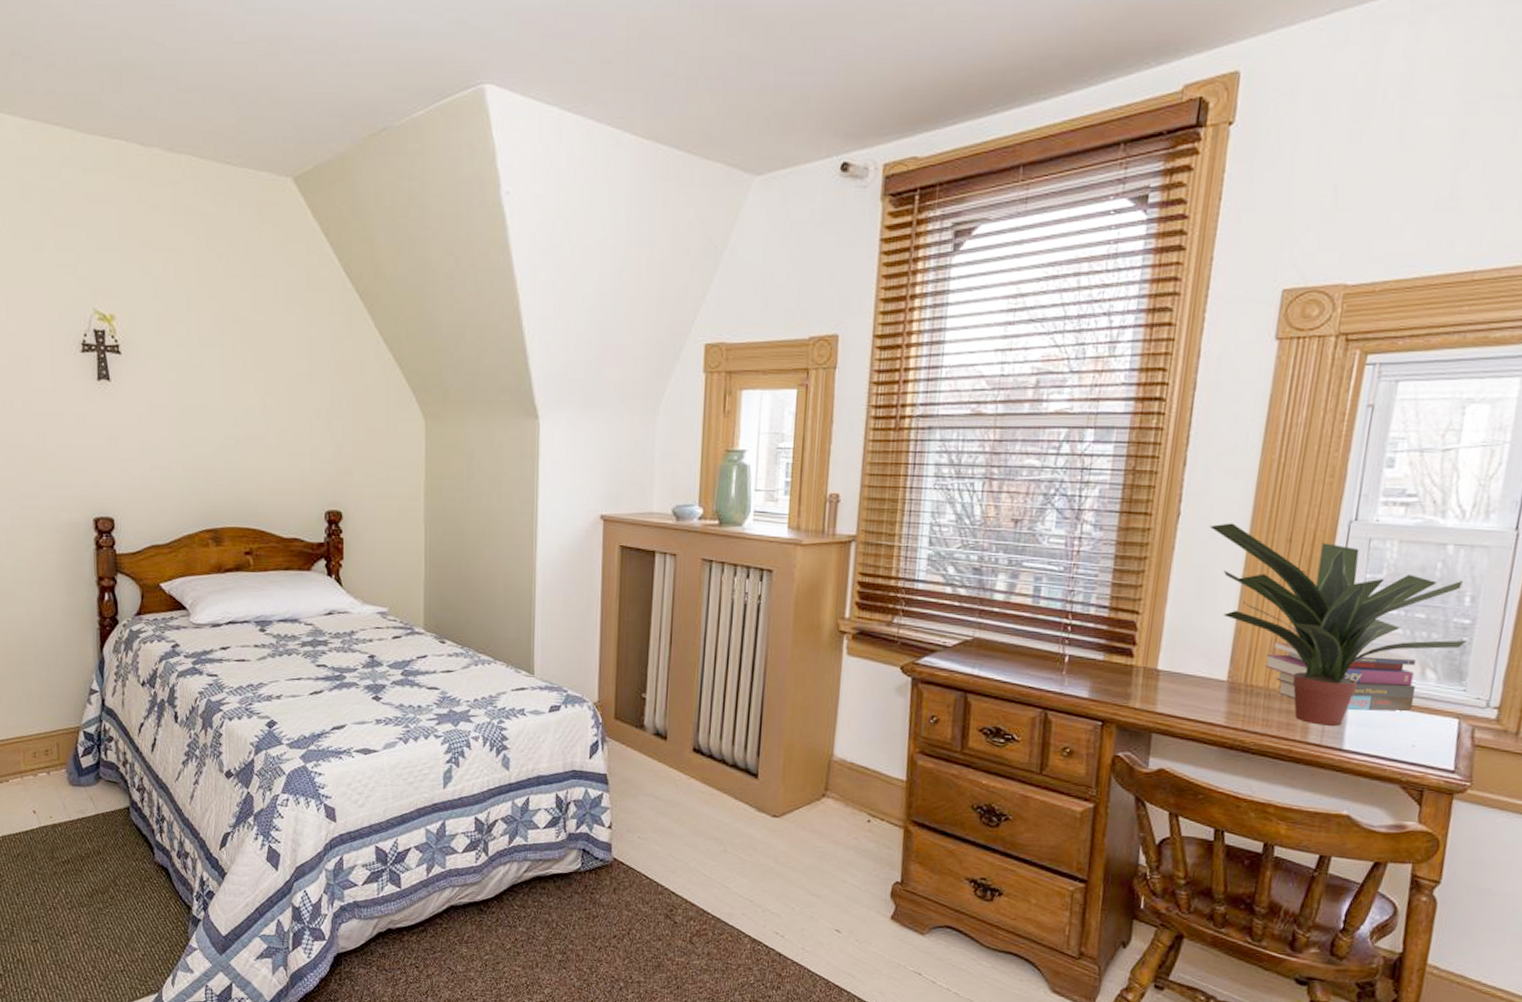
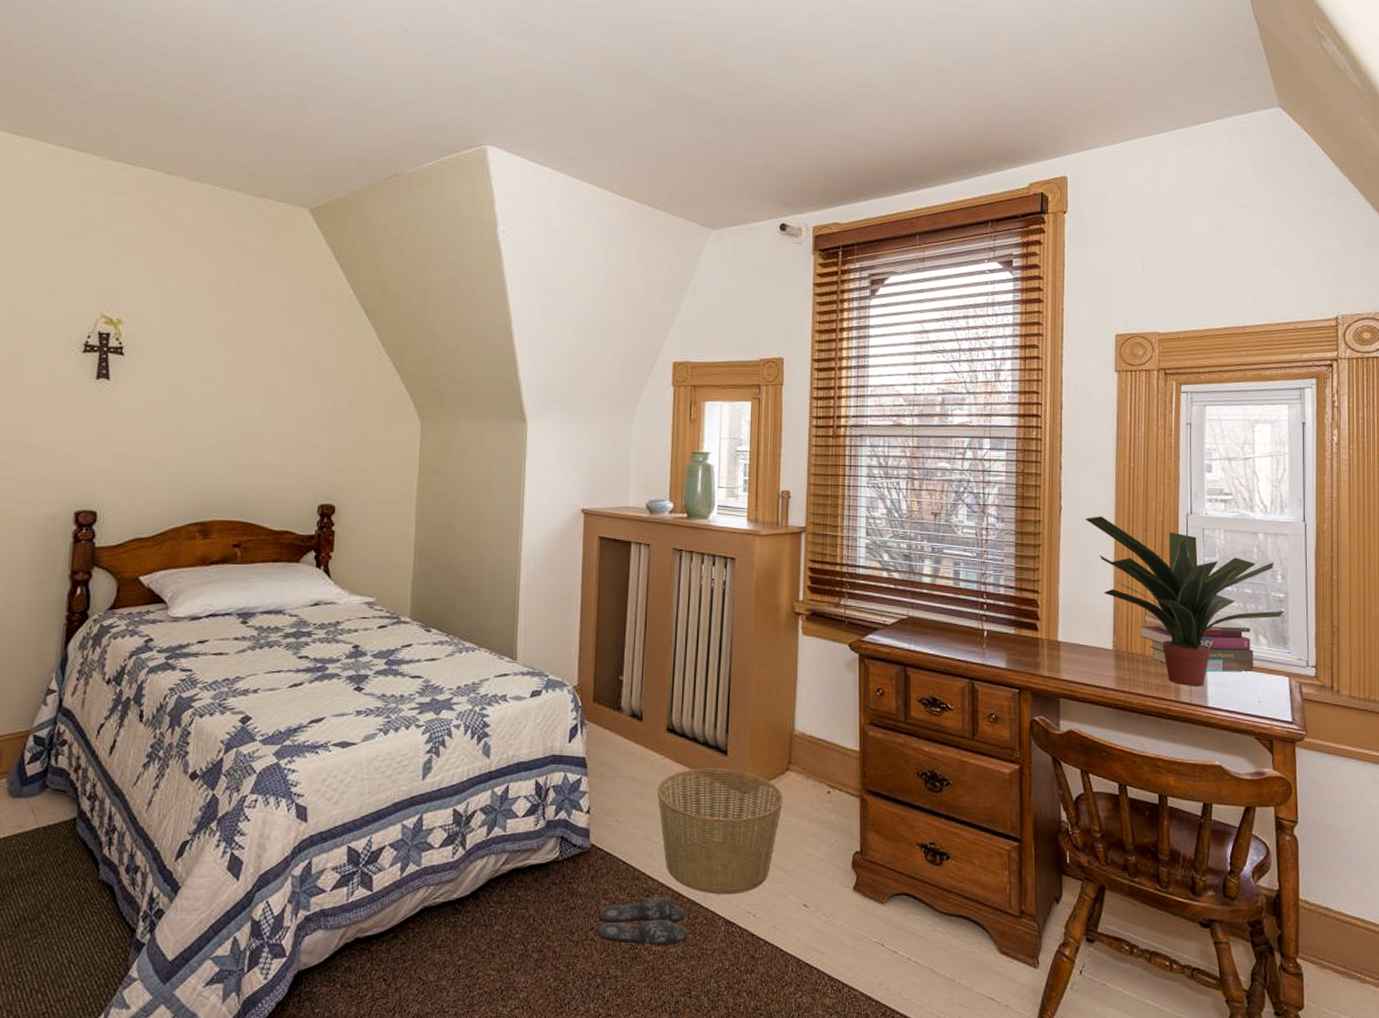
slippers: none [620,911,713,958] -> present [597,897,689,945]
basket: none [681,790,818,915] -> present [657,768,783,895]

